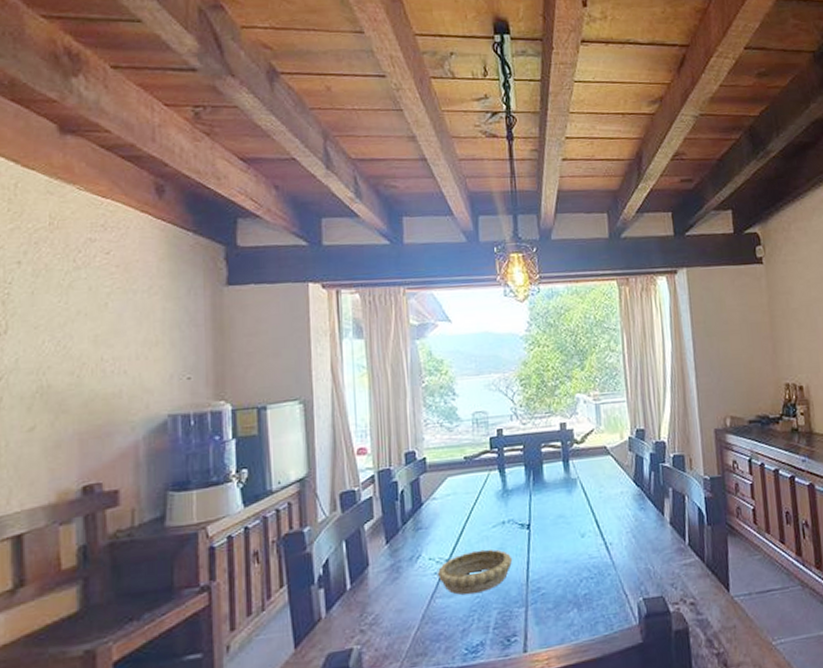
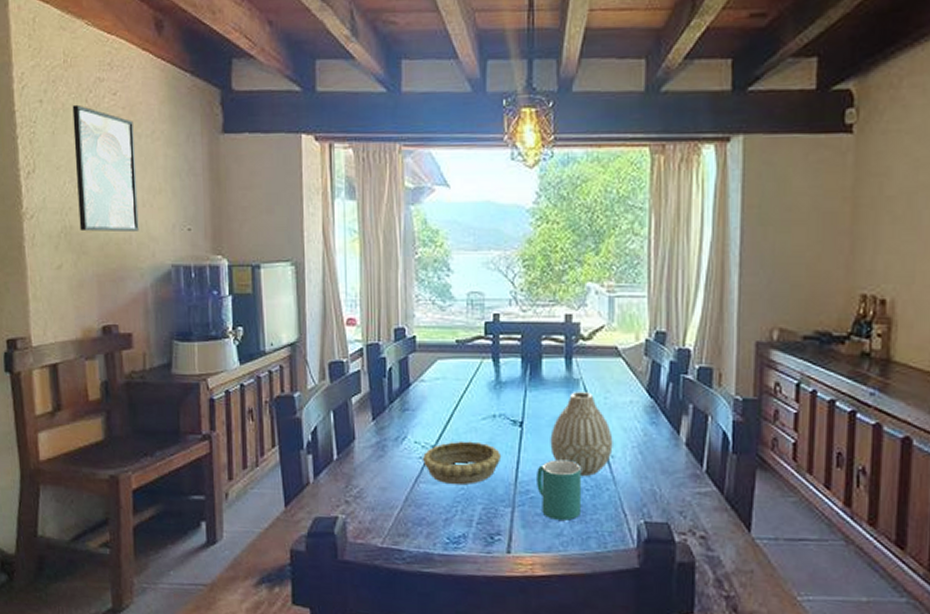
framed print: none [57,264,131,390] -> present [72,104,139,232]
mug: none [545,553,589,612] -> present [537,459,582,521]
vase: none [555,489,611,566] -> present [550,392,613,476]

